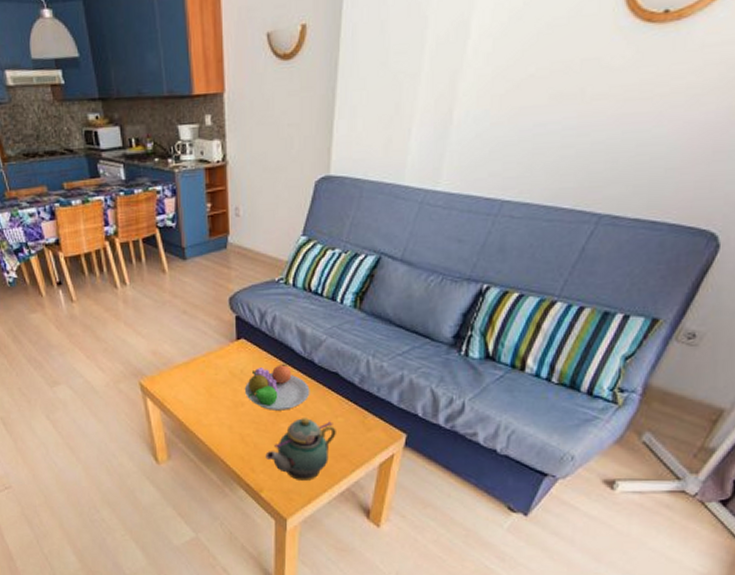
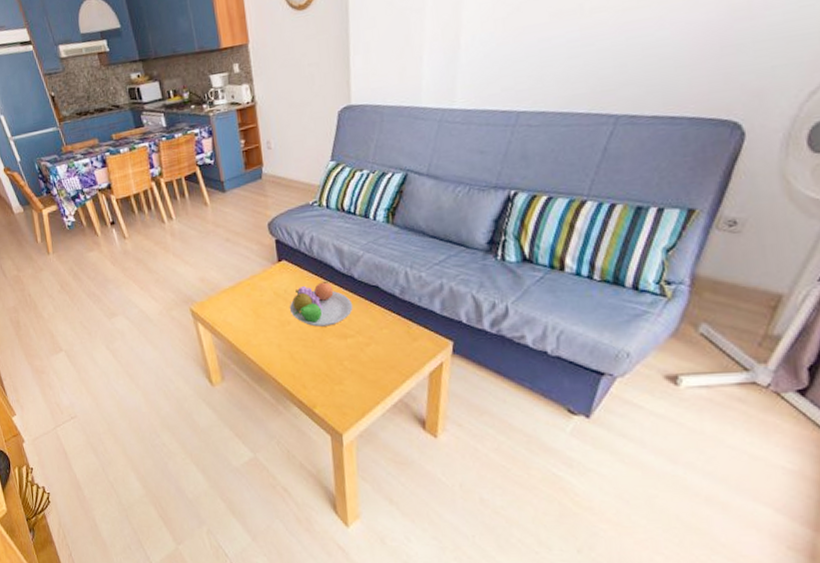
teapot: present [265,417,336,481] -> none [315,330,383,394]

